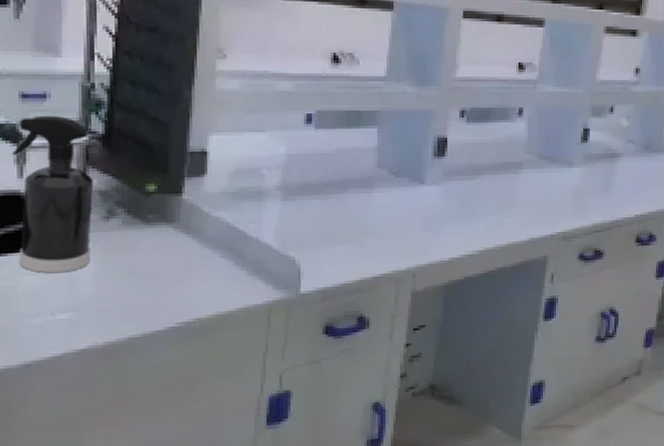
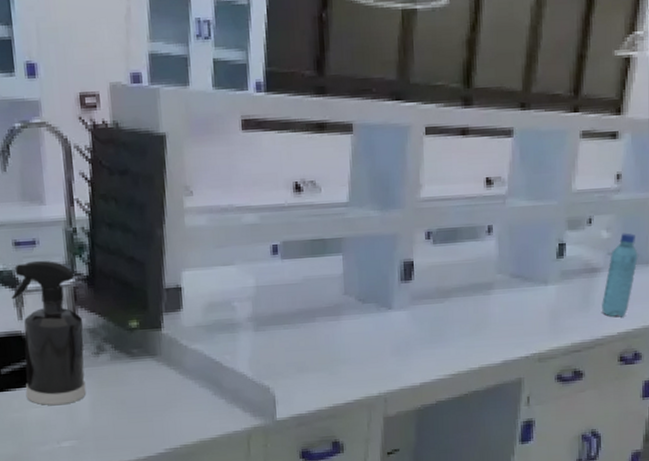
water bottle: none [621,122,655,201] -> present [602,233,639,317]

